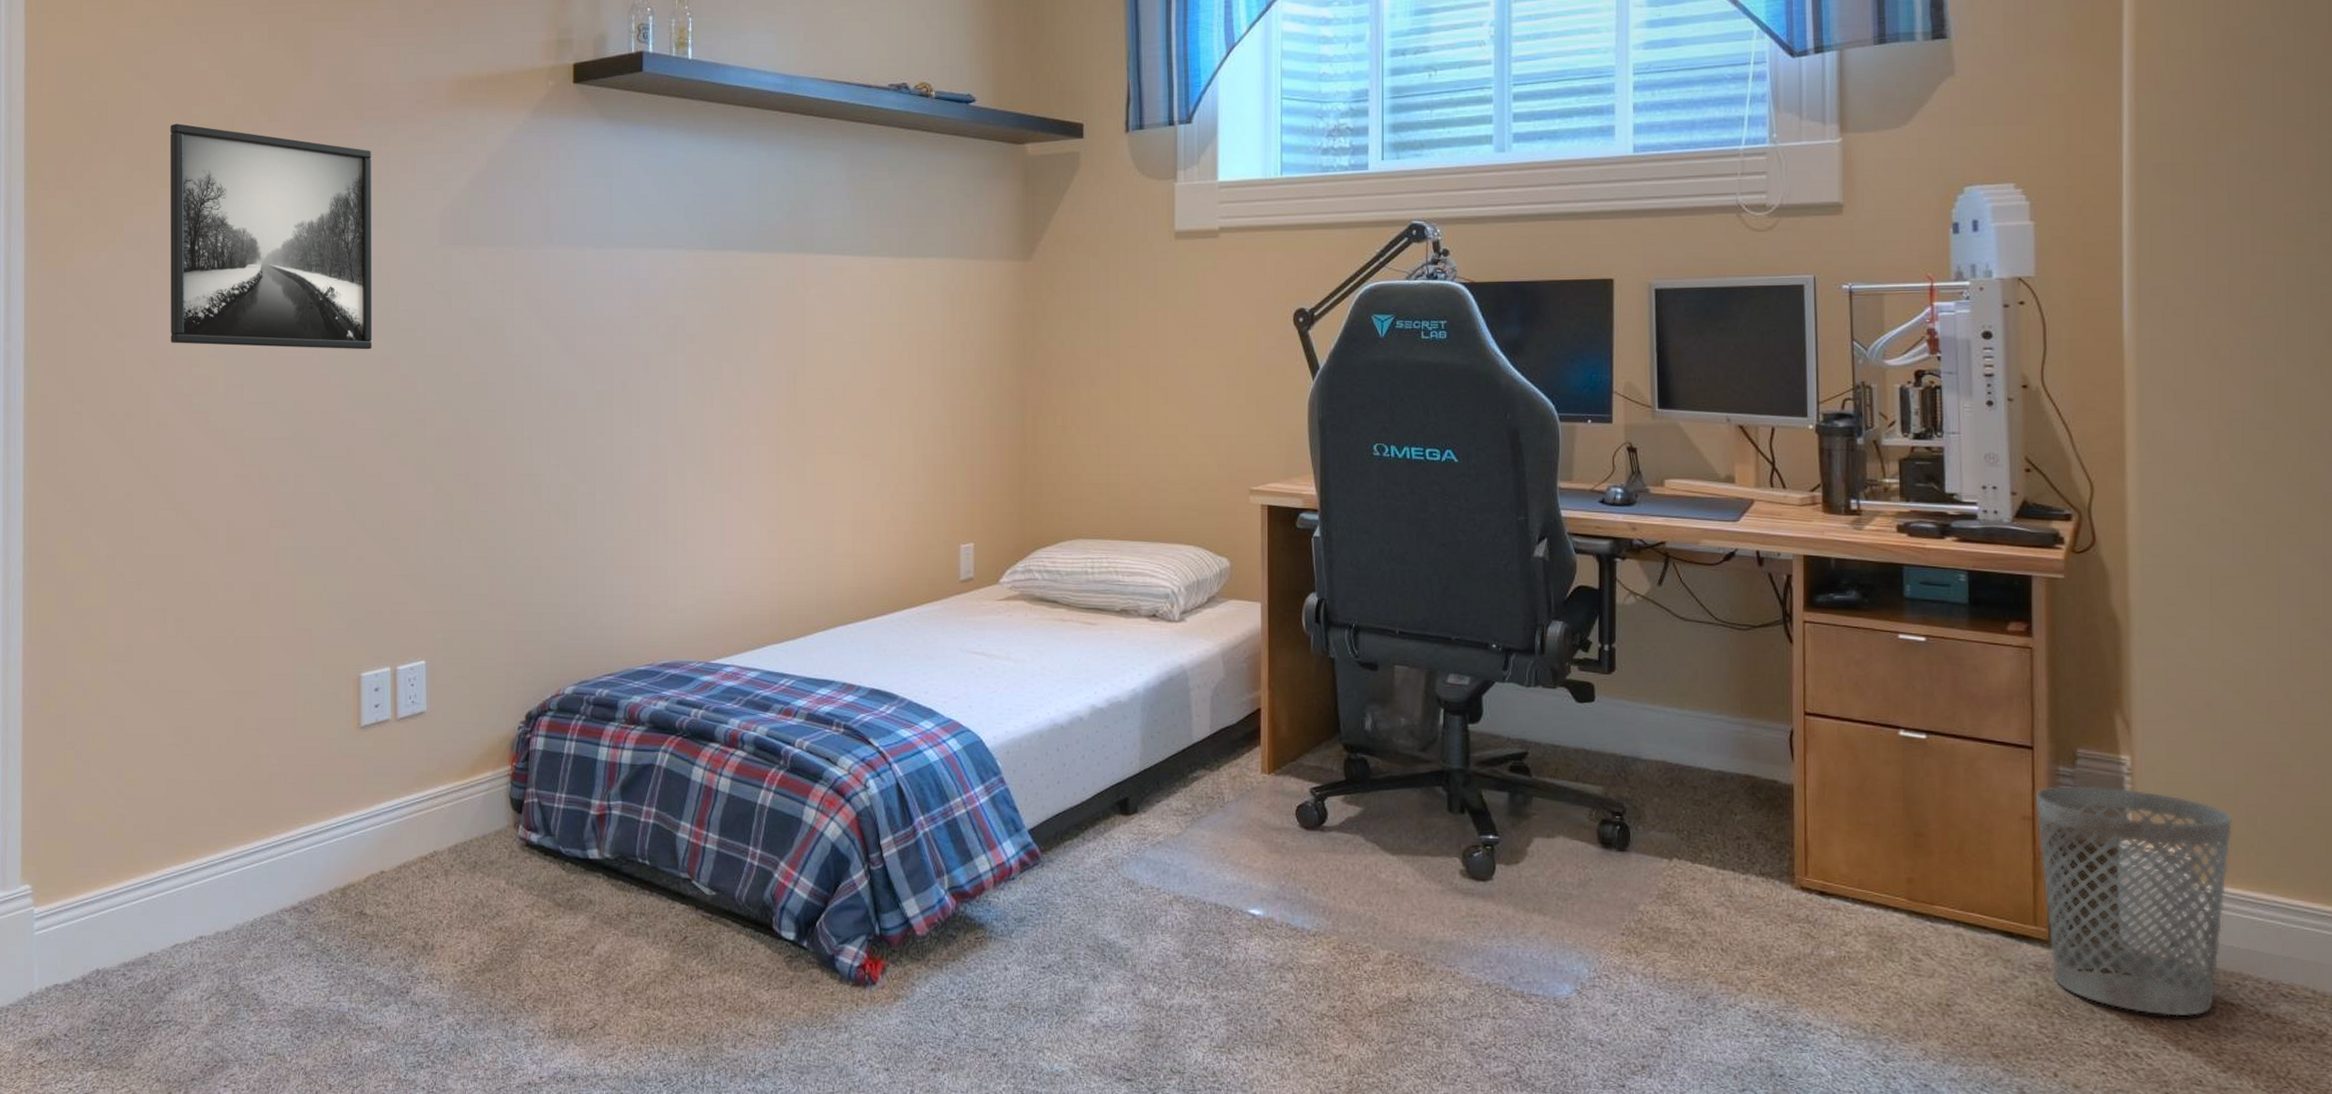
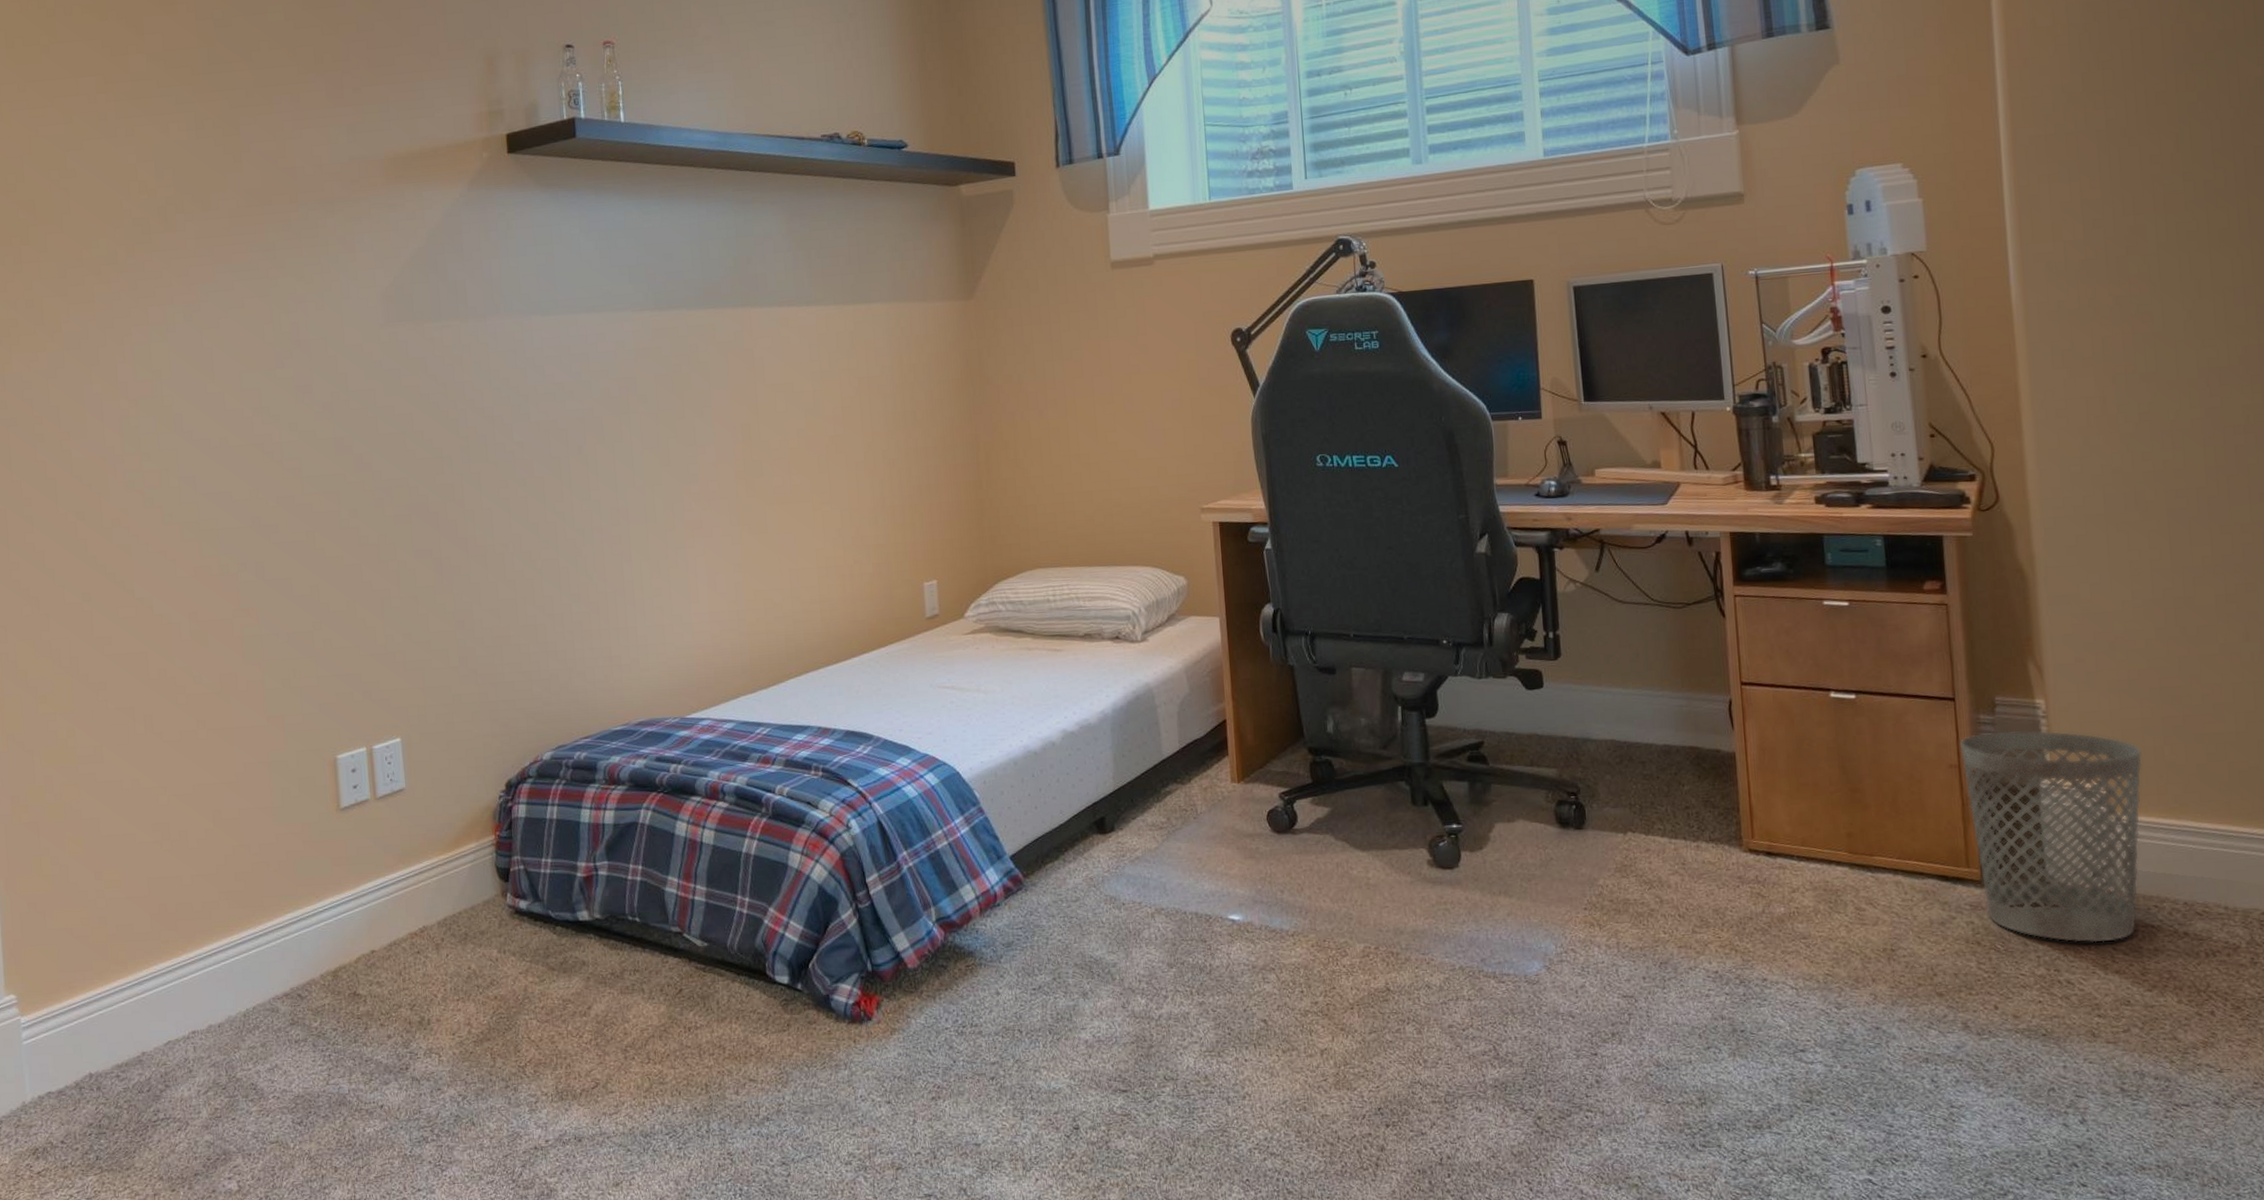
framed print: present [170,123,372,350] -> none [102,218,324,440]

